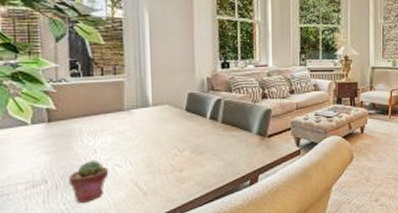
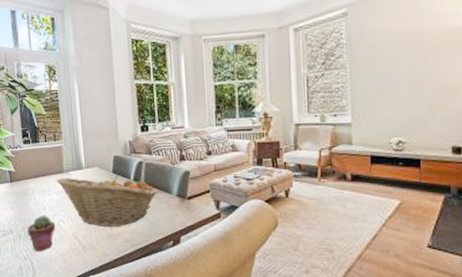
fruit basket: none [113,113,237,170] -> present [56,175,158,228]

